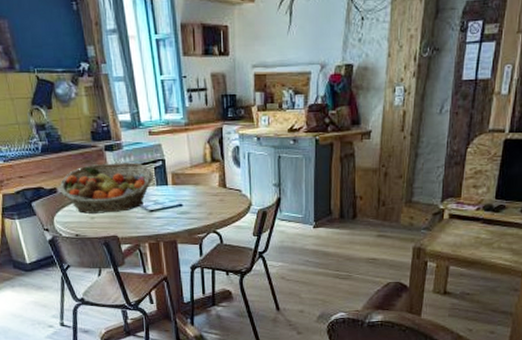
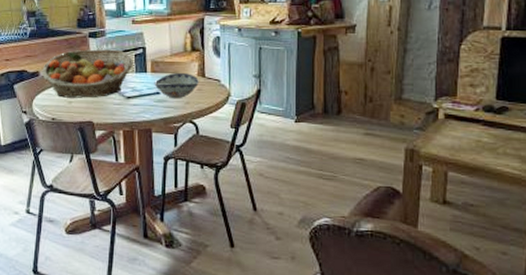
decorative bowl: none [176,183,220,211] -> present [154,72,199,99]

